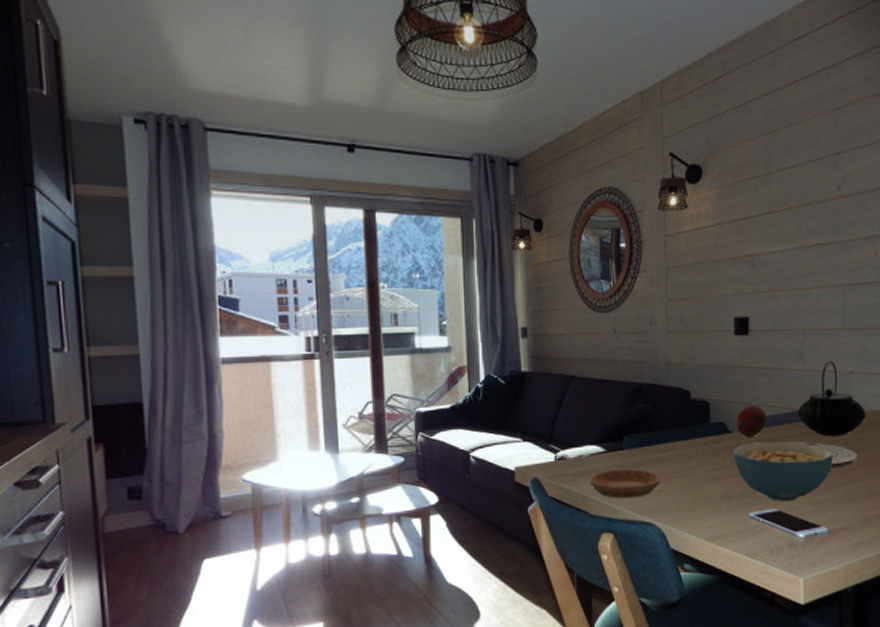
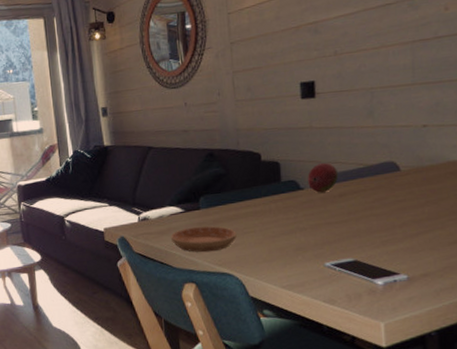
cereal bowl: present [732,442,834,502] -> none [305,195,410,252]
plate: present [780,441,859,469] -> none [353,194,438,219]
teapot: present [797,360,867,437] -> none [369,115,444,189]

